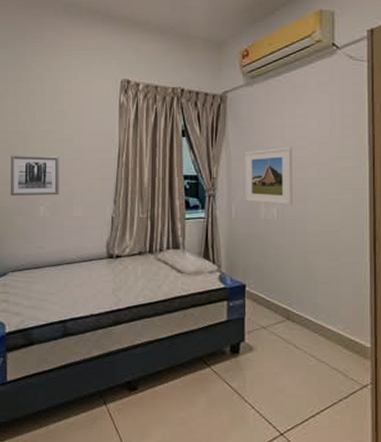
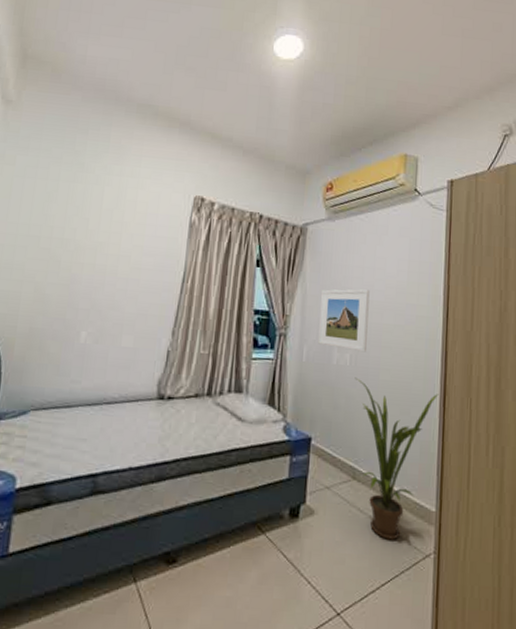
wall art: present [11,155,59,196] -> none [45,267,112,320]
house plant: none [283,229,369,372] -> present [355,377,439,540]

